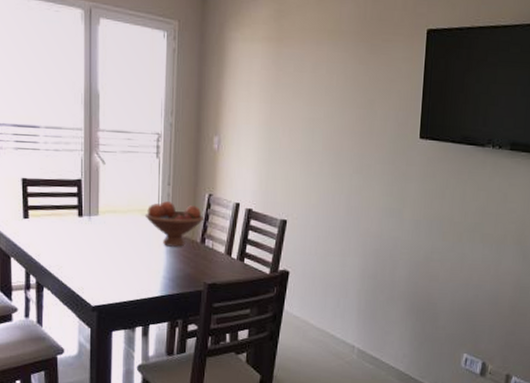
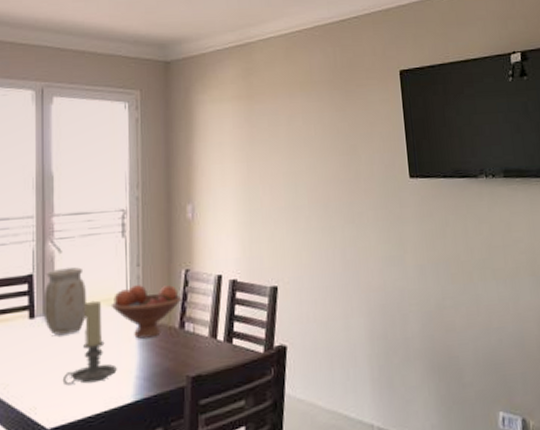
vase: none [89,178,126,233] -> present [43,267,88,335]
candle holder: none [104,209,148,276] -> present [62,300,117,386]

